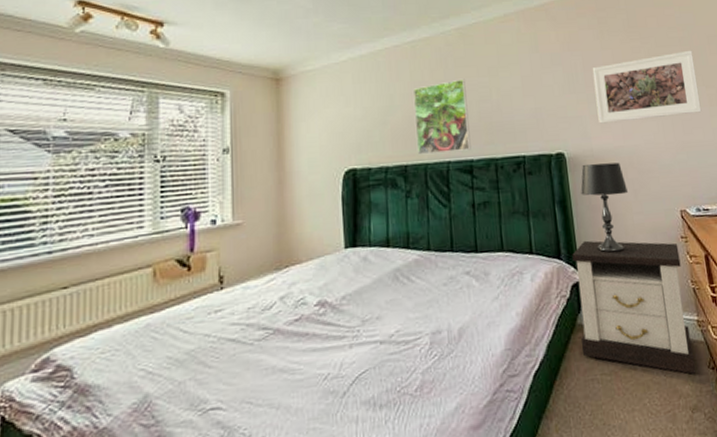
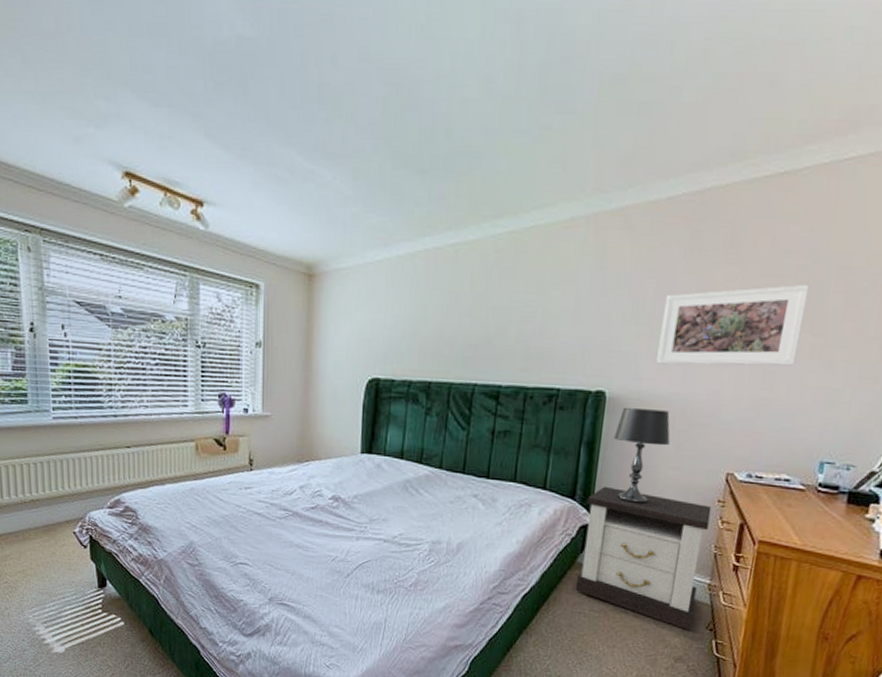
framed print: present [414,78,471,155] -> none [443,293,509,375]

